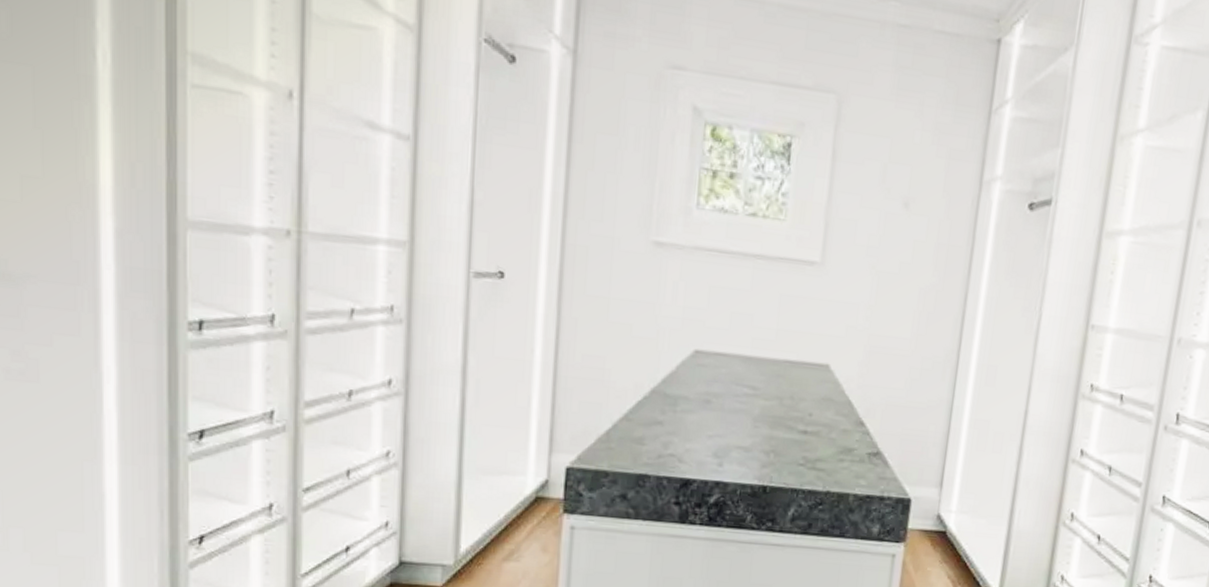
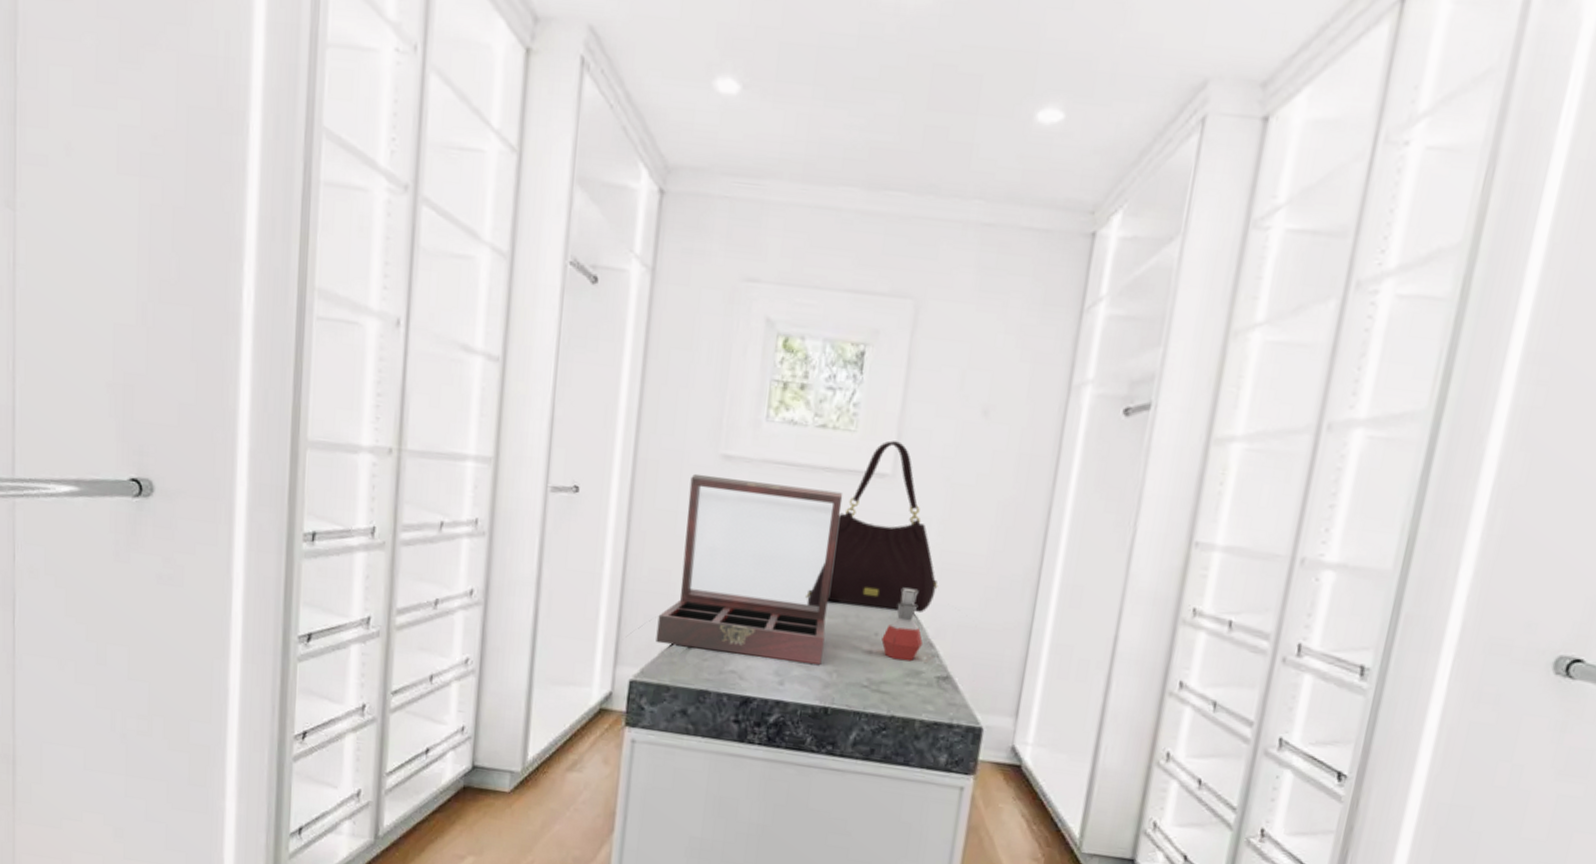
jewelry box: none [592,259,775,445] -> present [655,473,843,665]
handbag: none [762,229,867,394] -> present [827,440,938,614]
perfume bottle: none [815,370,855,440] -> present [881,588,924,662]

